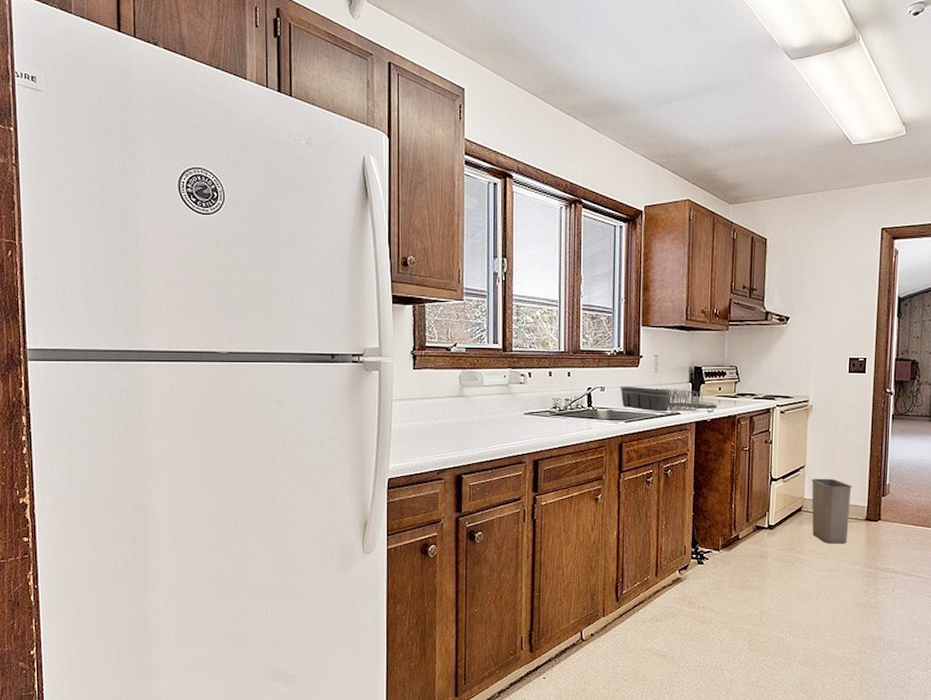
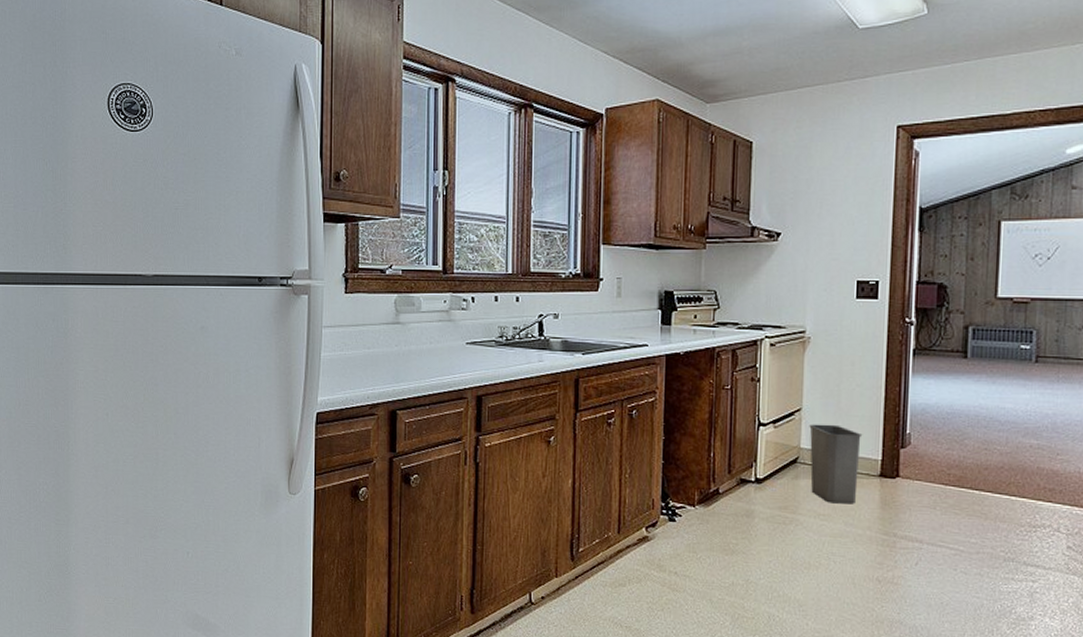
dish rack: present [620,386,718,415] -> none [576,312,693,346]

